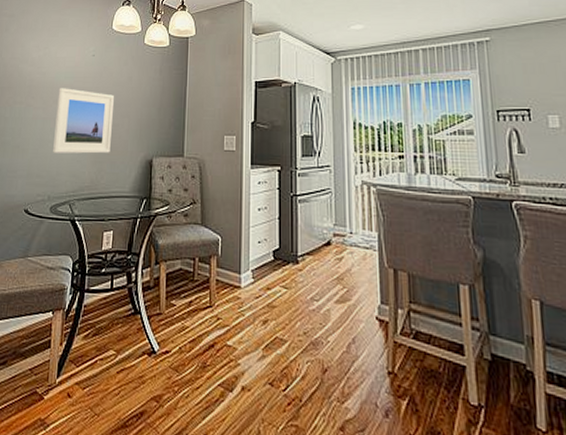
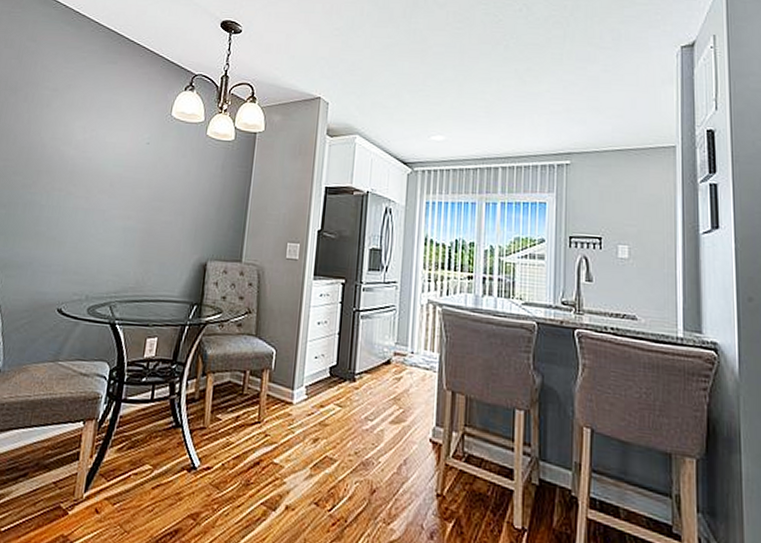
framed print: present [53,88,114,154] -> none [94,176,169,253]

